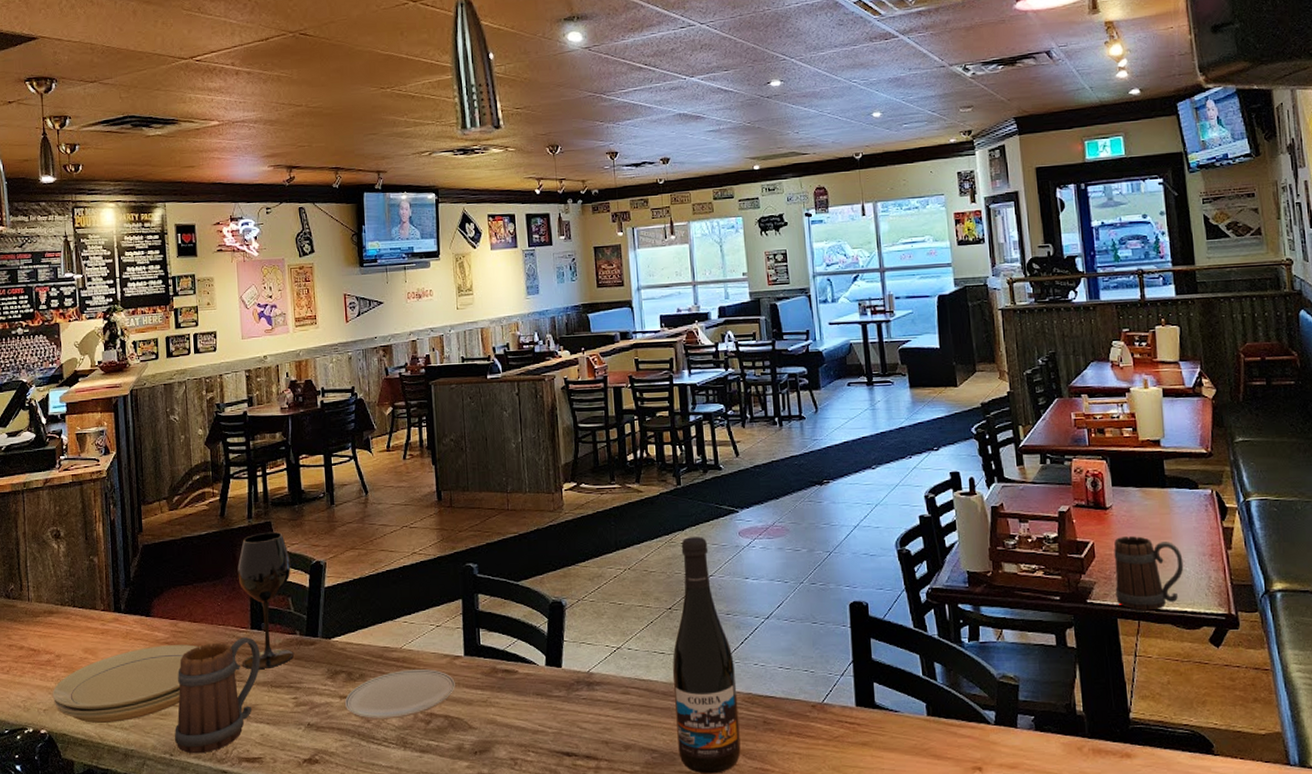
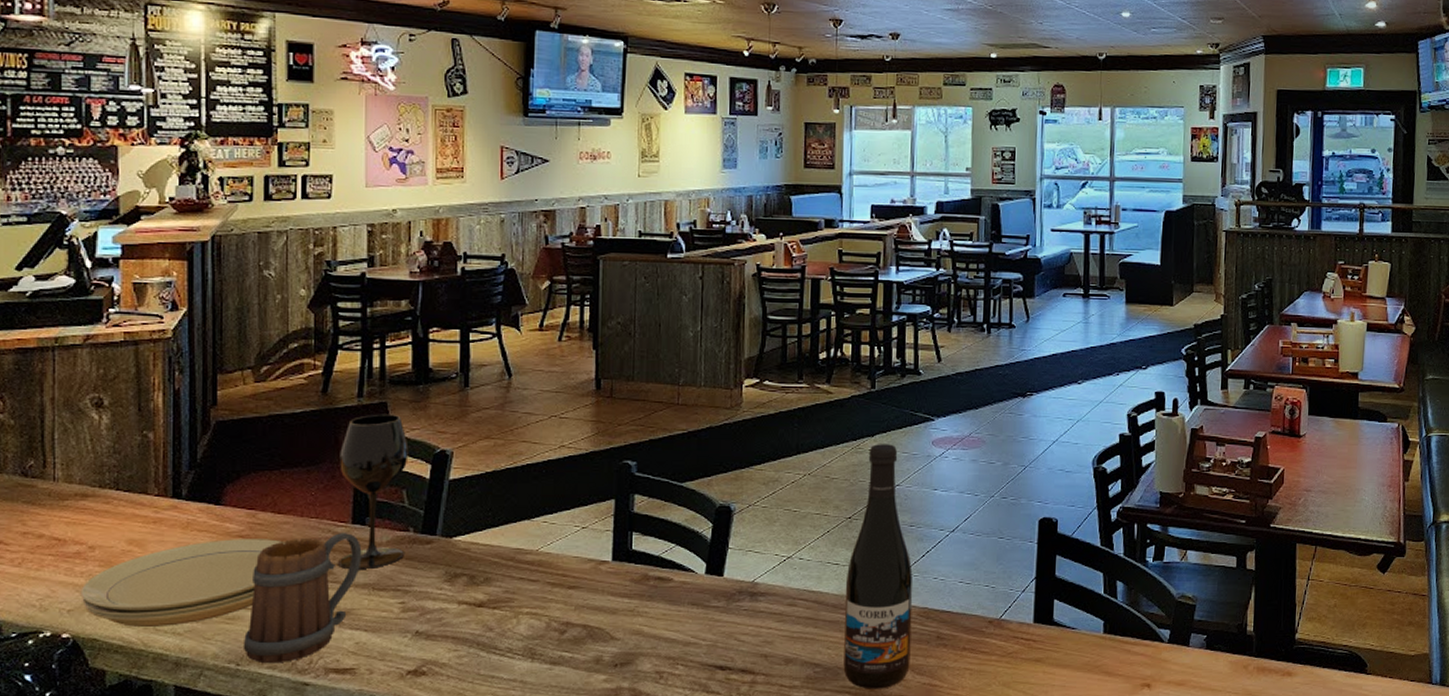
plate: present [344,668,455,720] -> none [463,573,599,628]
beer mug: present [1114,536,1184,611] -> none [1298,465,1364,537]

